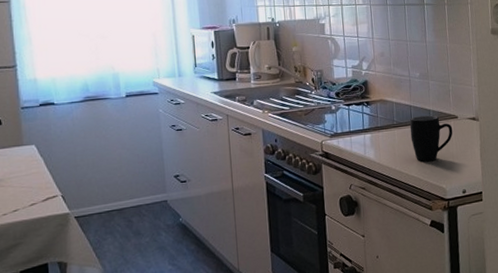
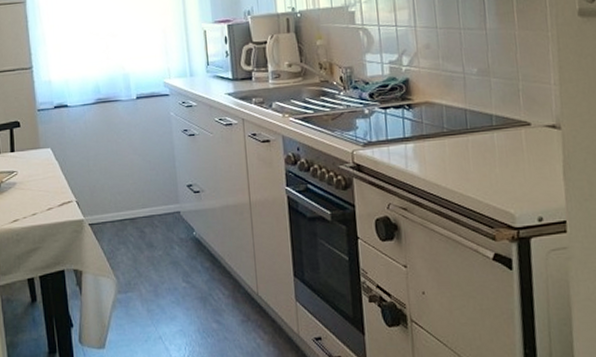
mug: present [409,115,453,162] -> none [464,121,524,179]

